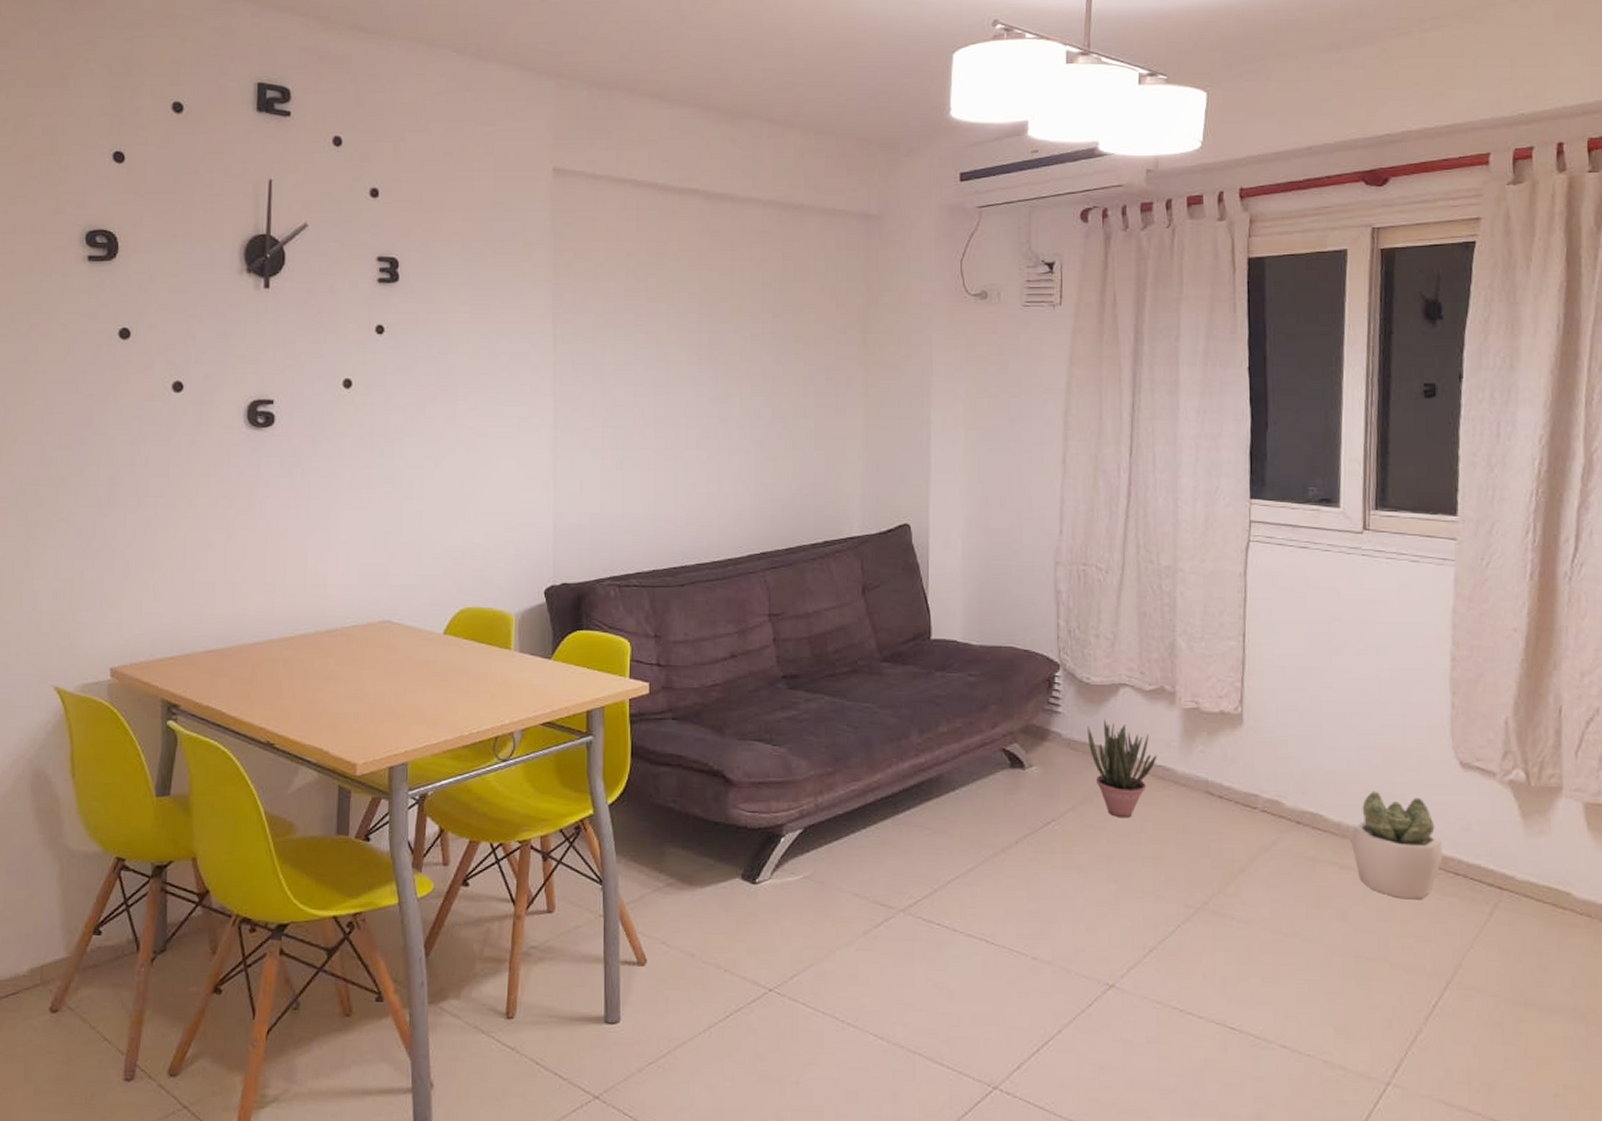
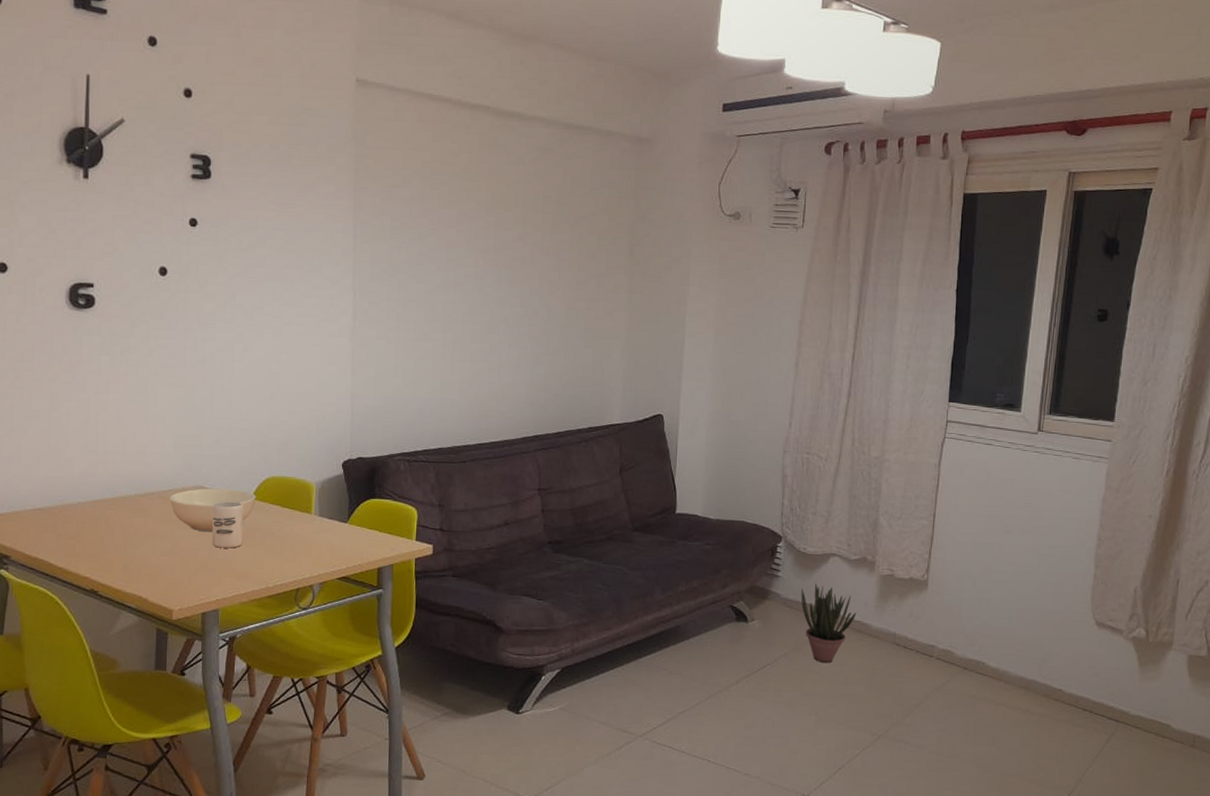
bowl: none [353,622,449,672] -> present [170,488,256,531]
cup: none [399,637,435,691] -> present [211,501,244,548]
succulent plant: present [1351,791,1442,899] -> none [1005,644,1076,729]

